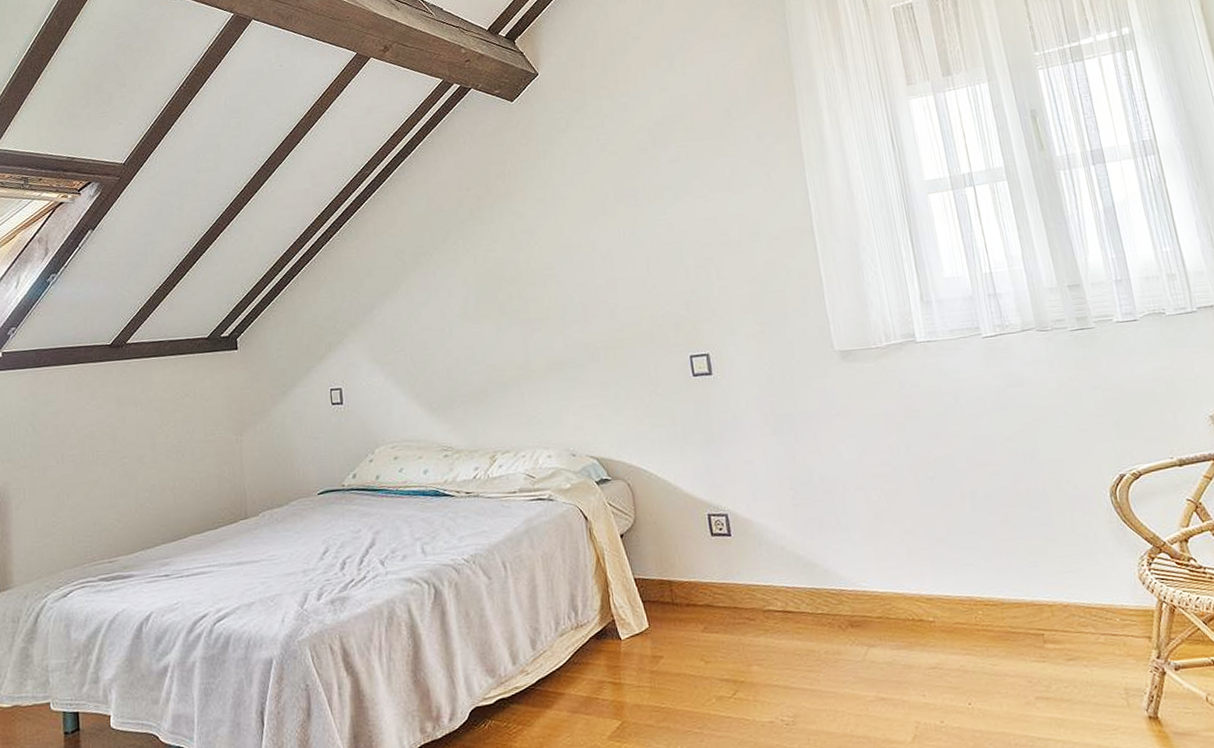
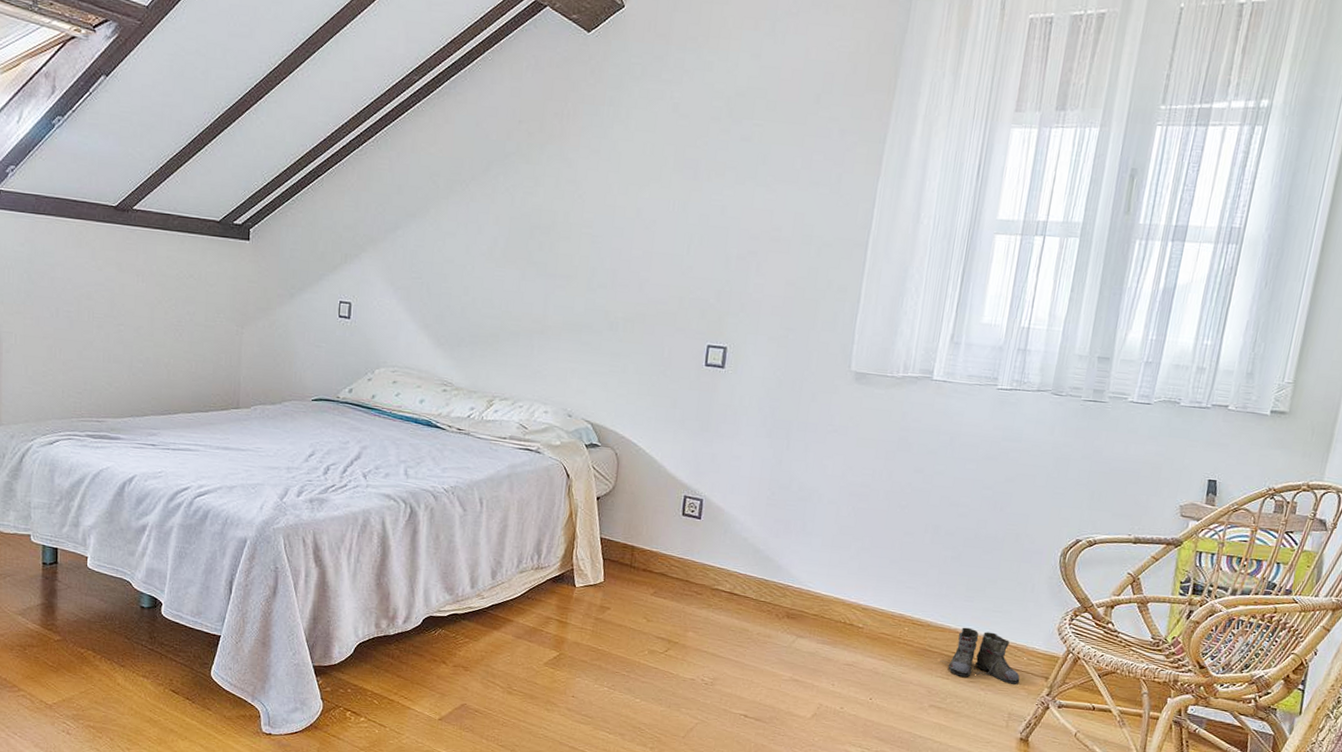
boots: none [1028,596,1123,656] -> present [940,627,1020,685]

